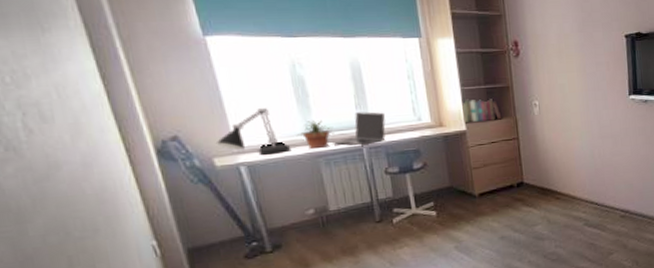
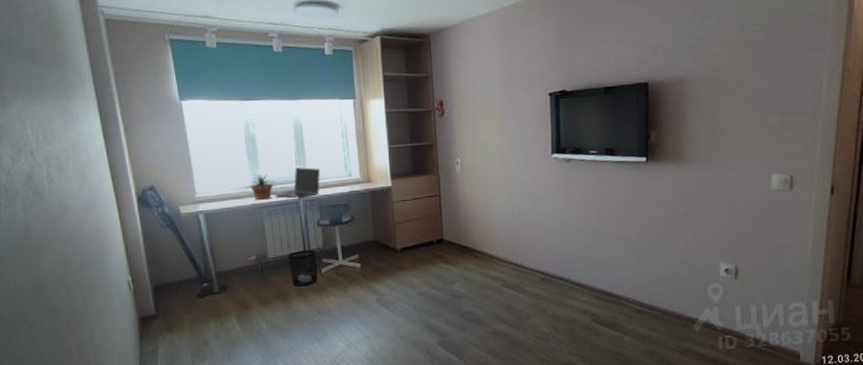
desk lamp: present [215,108,292,155] -> none [182,163,241,205]
waste bin: none [353,200,389,240] -> present [288,250,318,287]
books: present [462,99,502,122] -> none [389,156,426,179]

